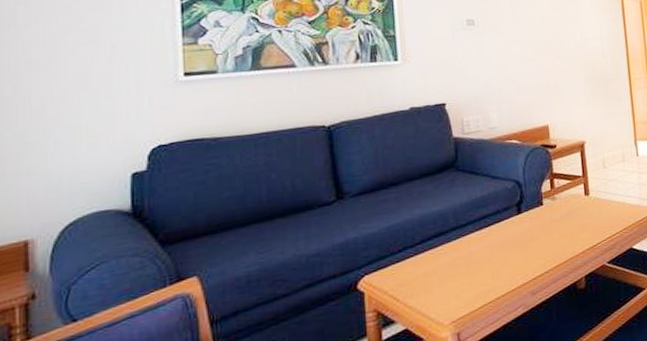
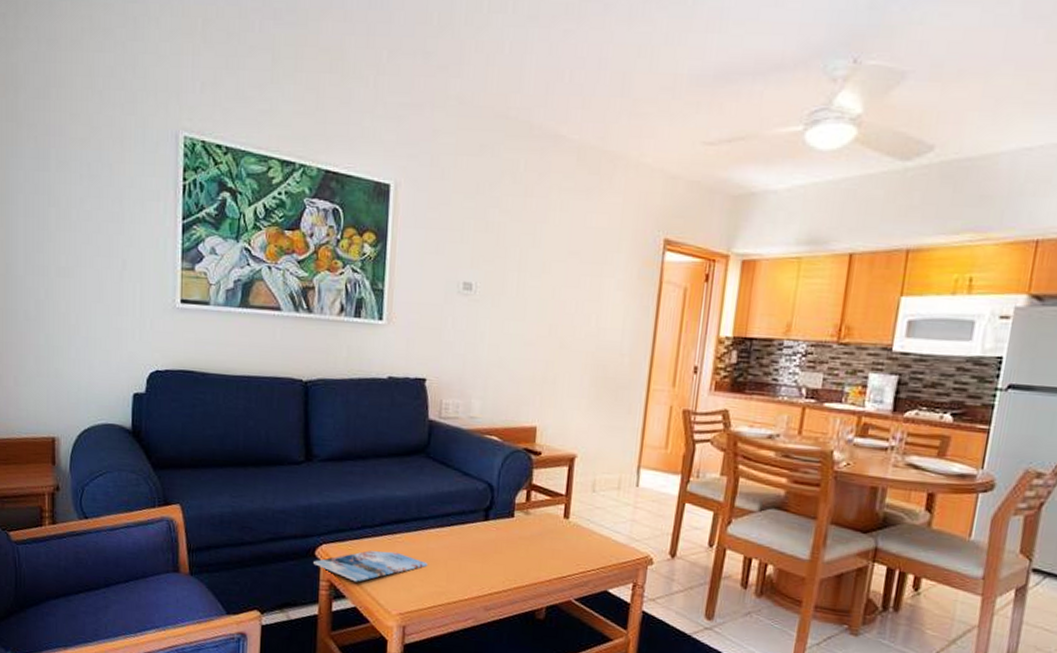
magazine: none [357,263,472,304] -> present [314,550,428,582]

